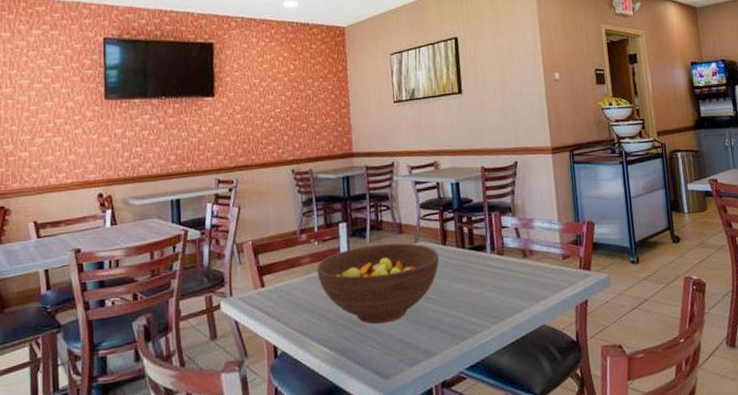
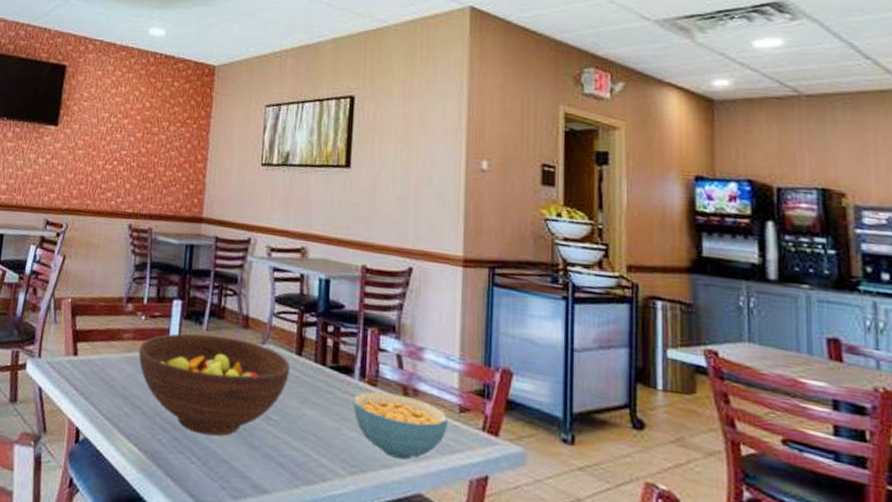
cereal bowl: none [488,256,557,304] -> present [353,391,449,460]

